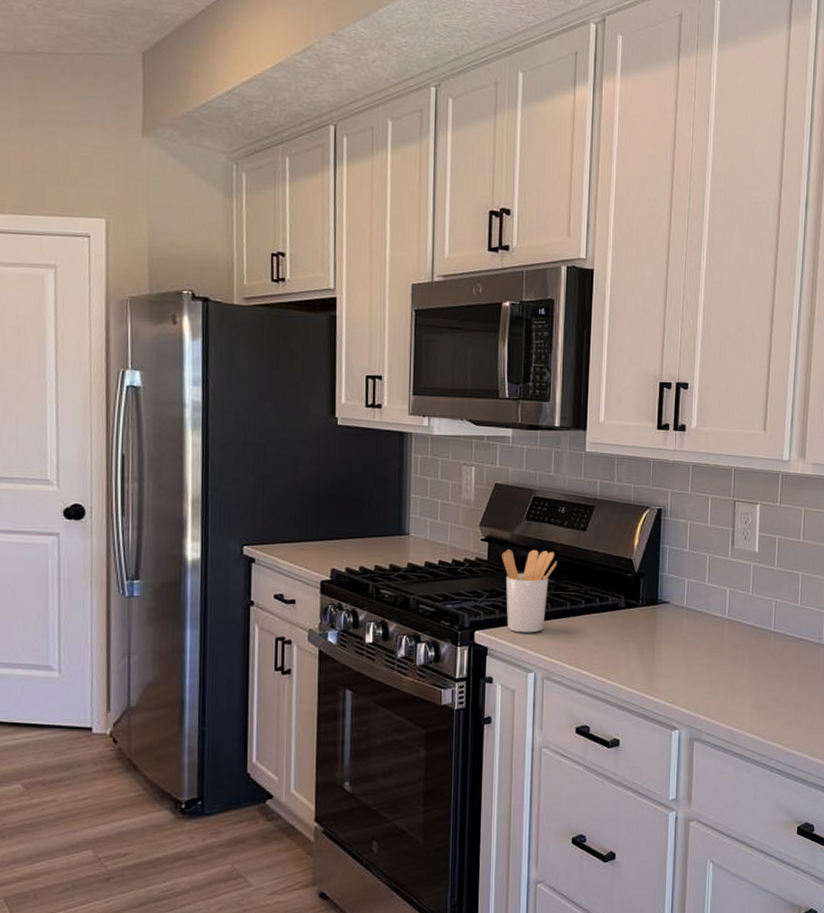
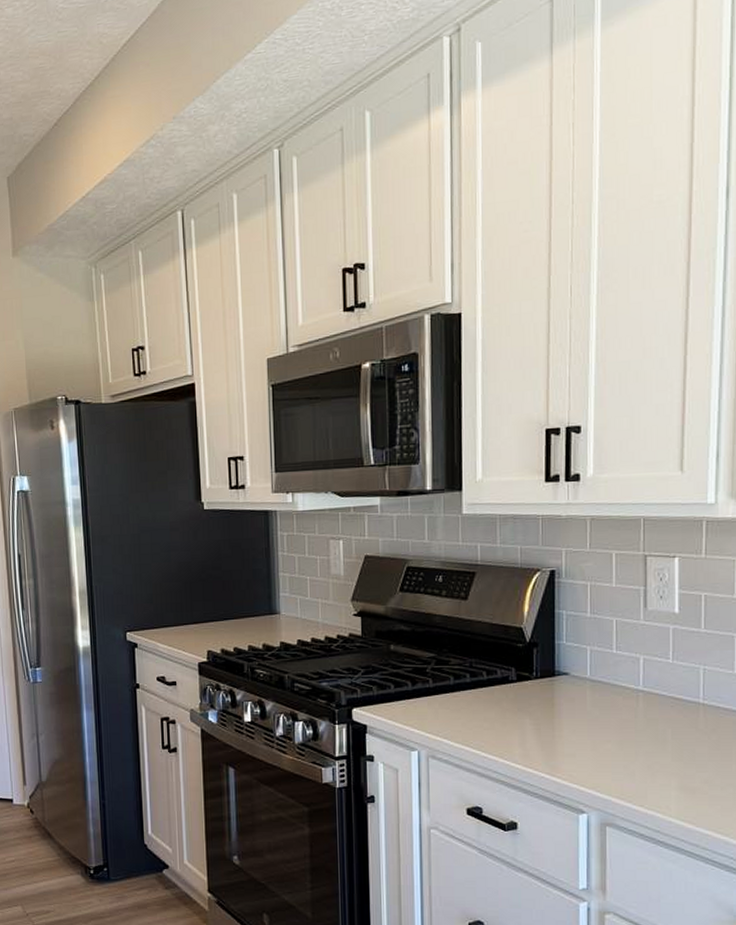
utensil holder: present [502,549,557,633] -> none [376,622,437,710]

